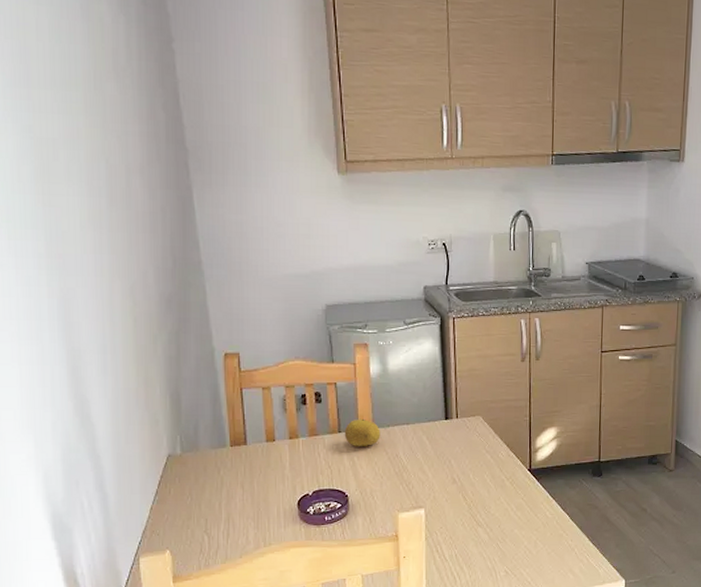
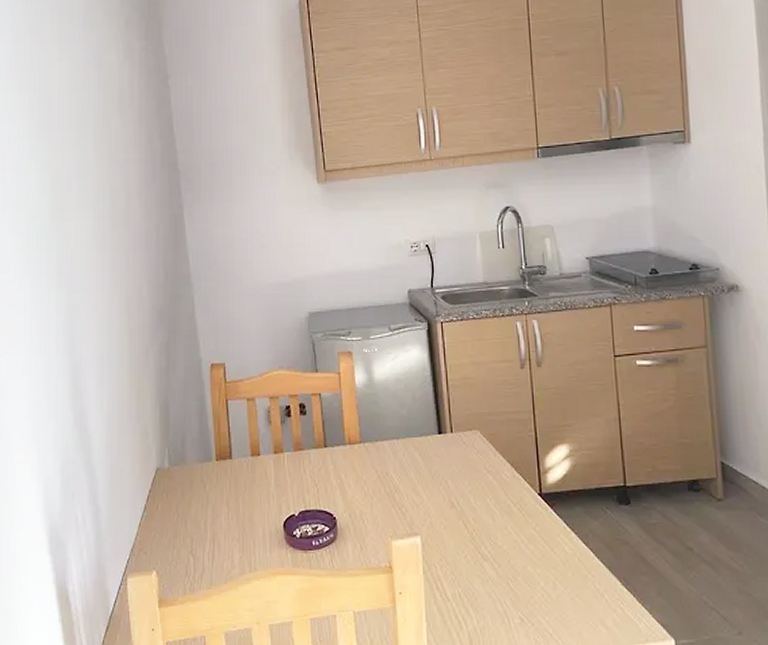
fruit: present [344,418,380,446] -> none [330,432,369,463]

